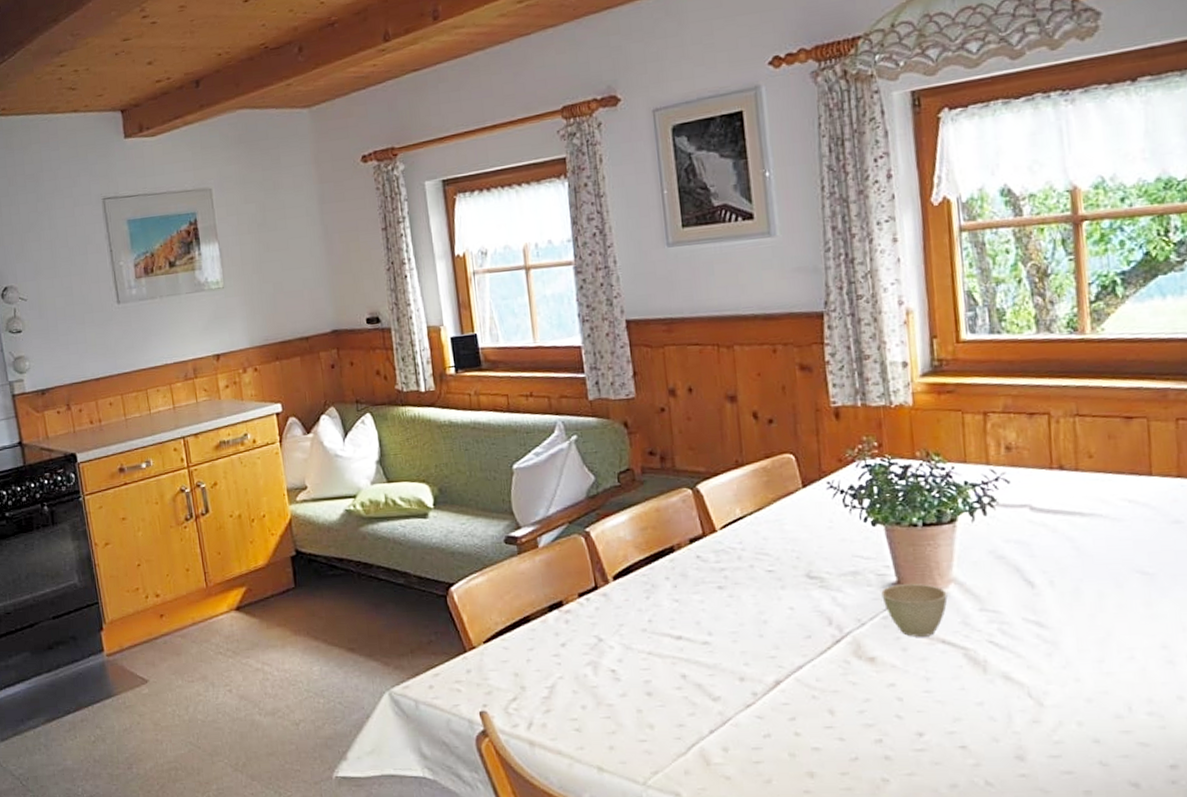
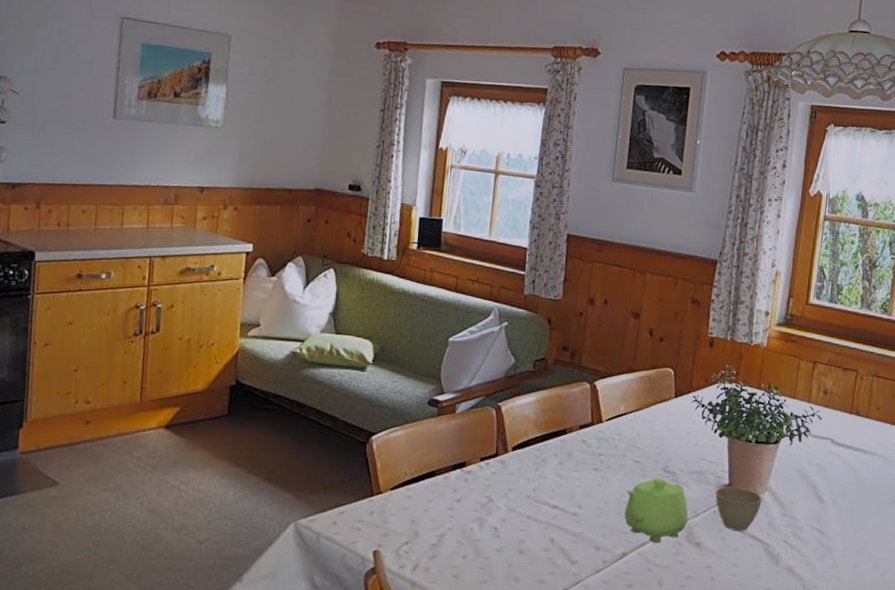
teapot: none [763,587,852,665] -> present [624,478,689,544]

